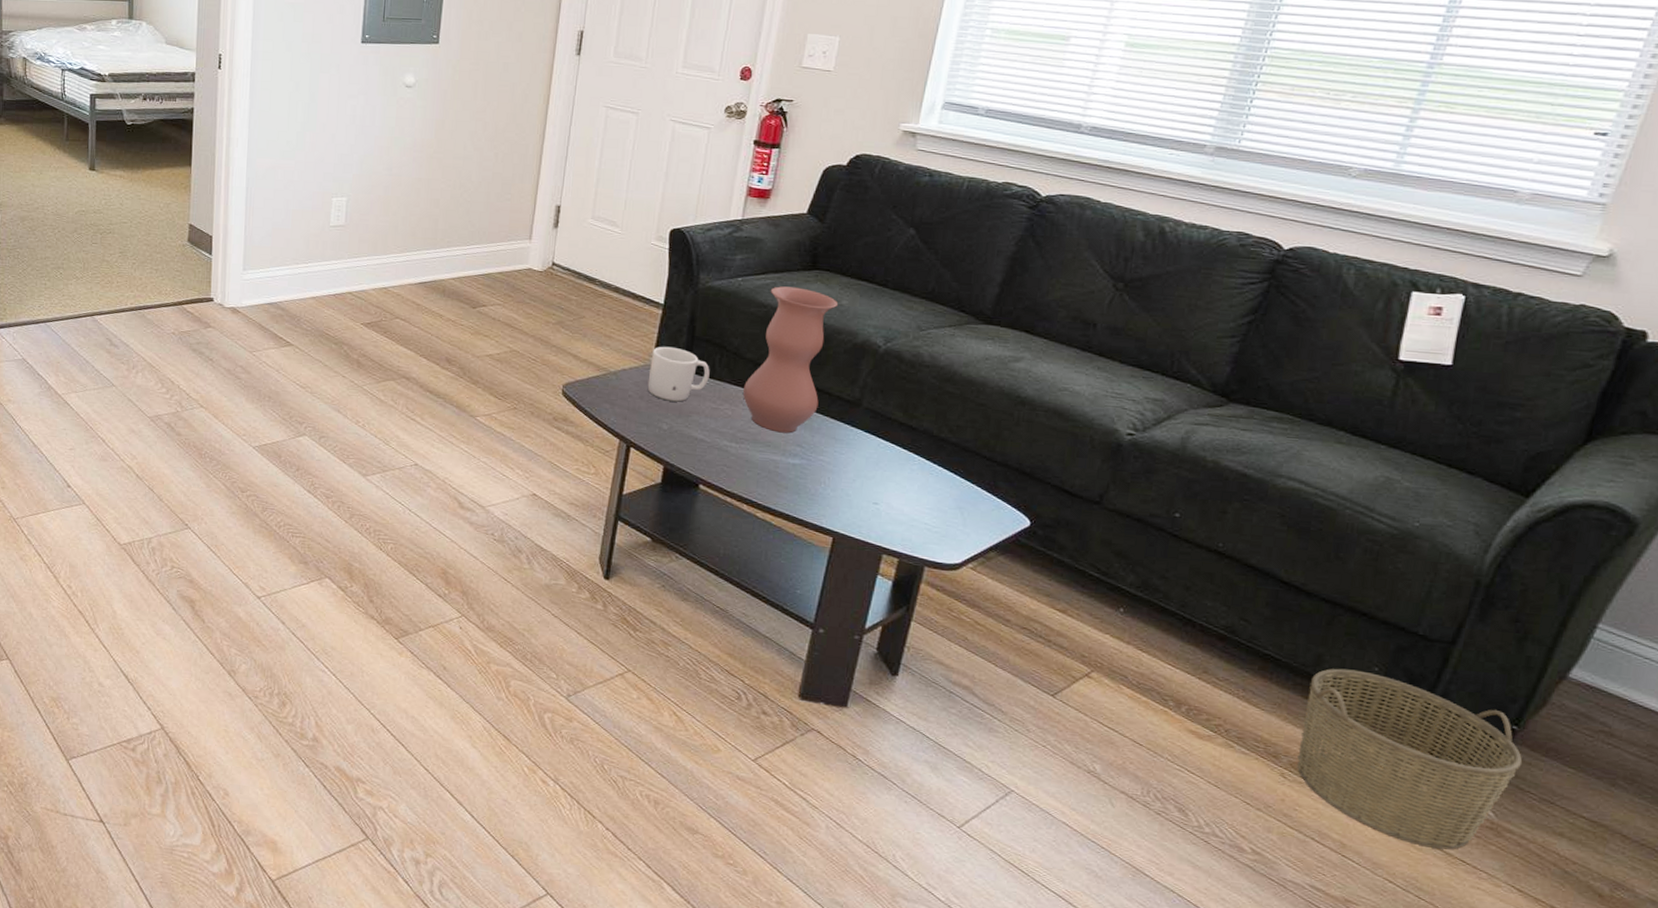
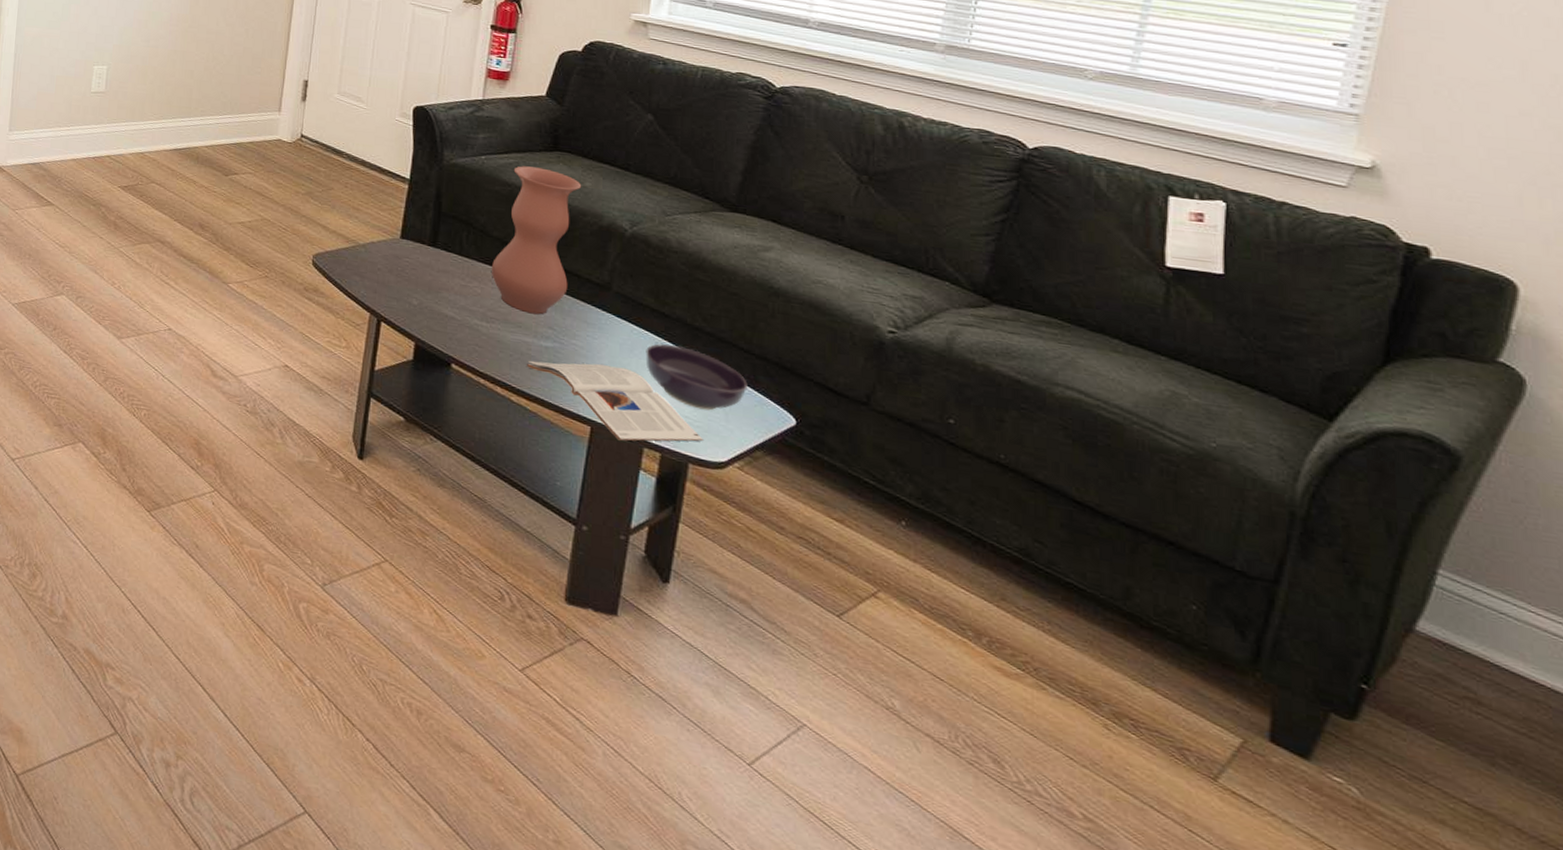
mug: present [647,346,710,402] -> none [396,220,458,278]
magazine: none [774,477,940,550] -> present [527,360,703,442]
bowl: none [890,456,987,517] -> present [645,343,748,411]
basket: present [1297,668,1523,850] -> none [1120,603,1381,832]

